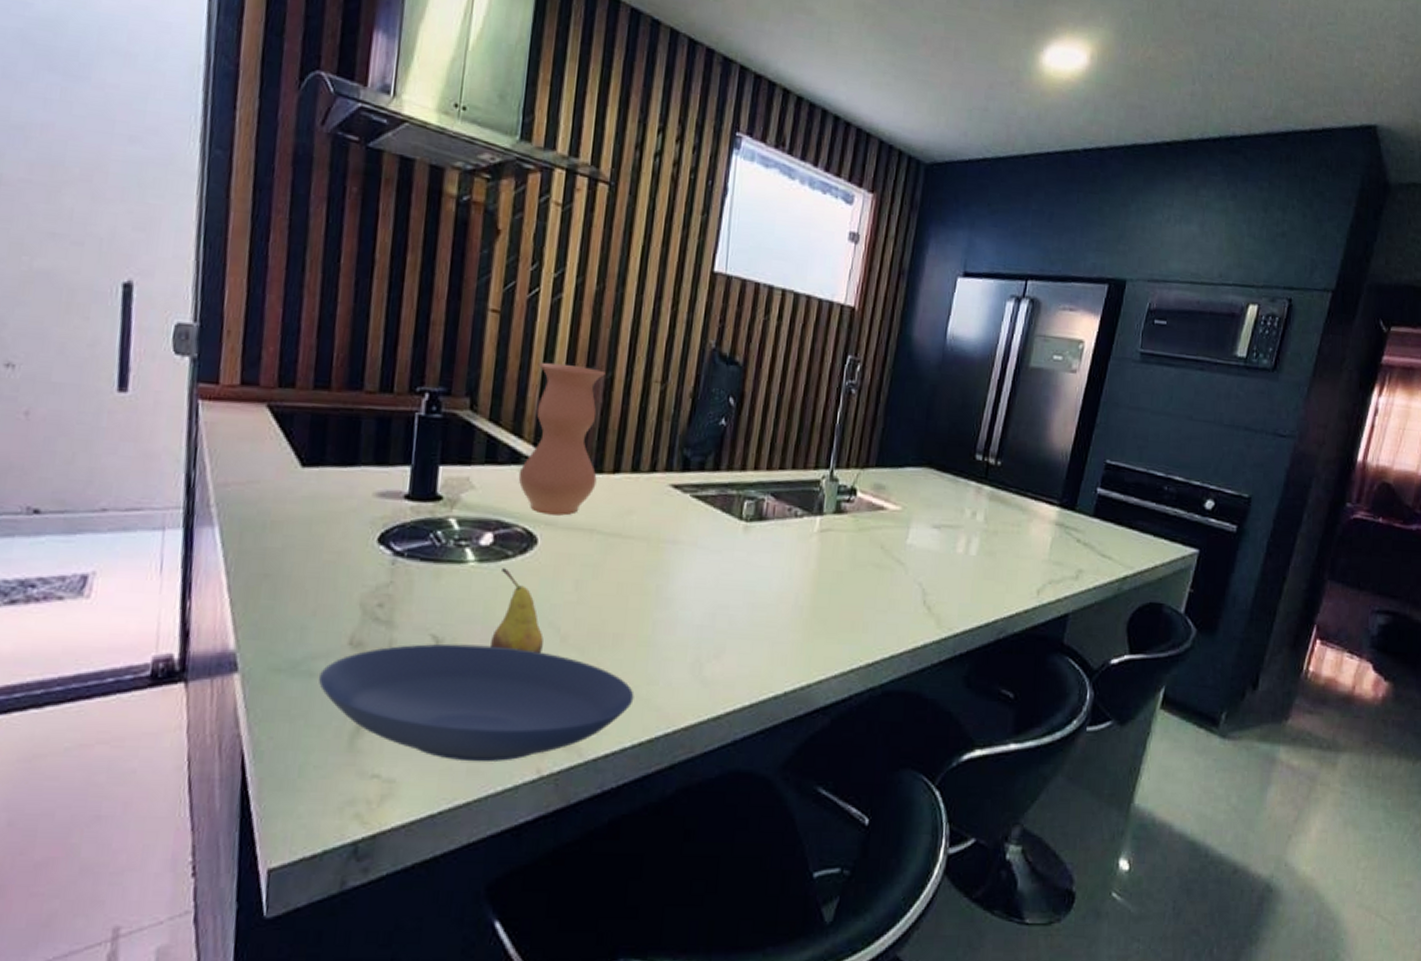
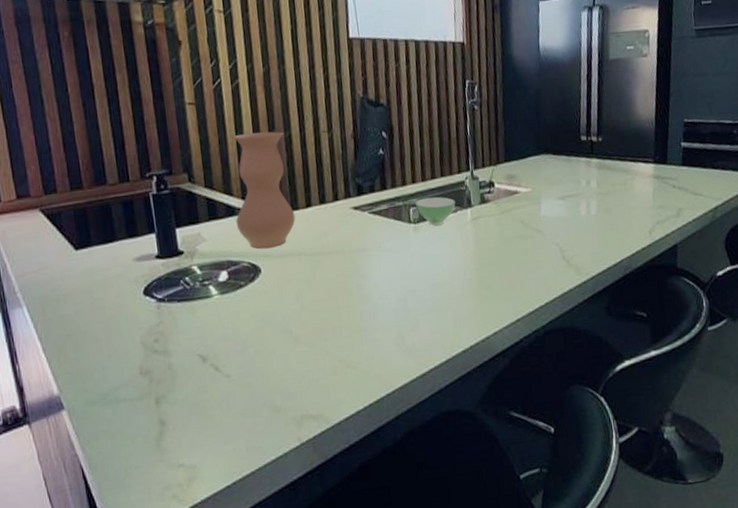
bowl: present [319,643,635,762] -> none [124,351,358,444]
fruit: present [491,568,544,653] -> none [239,295,283,356]
bowl: none [751,491,805,530] -> present [414,196,456,226]

